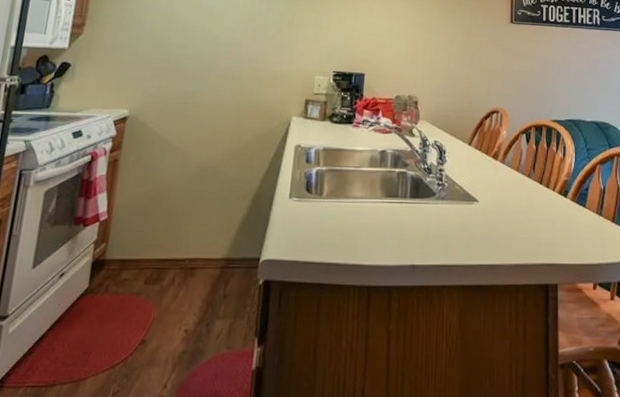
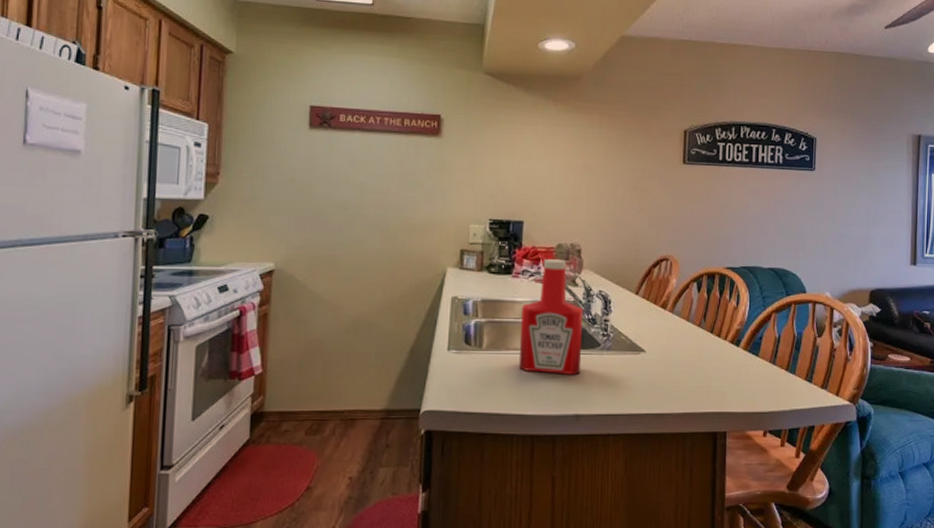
ketchup bottle: none [357,109,420,224] -> present [518,258,584,375]

